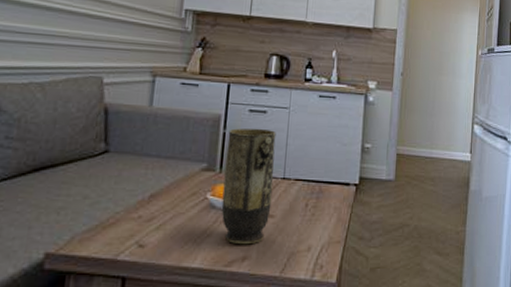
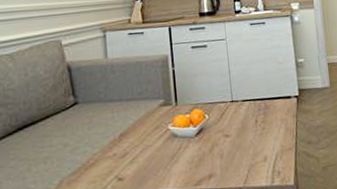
vase: present [221,128,276,245] -> none [177,61,226,165]

